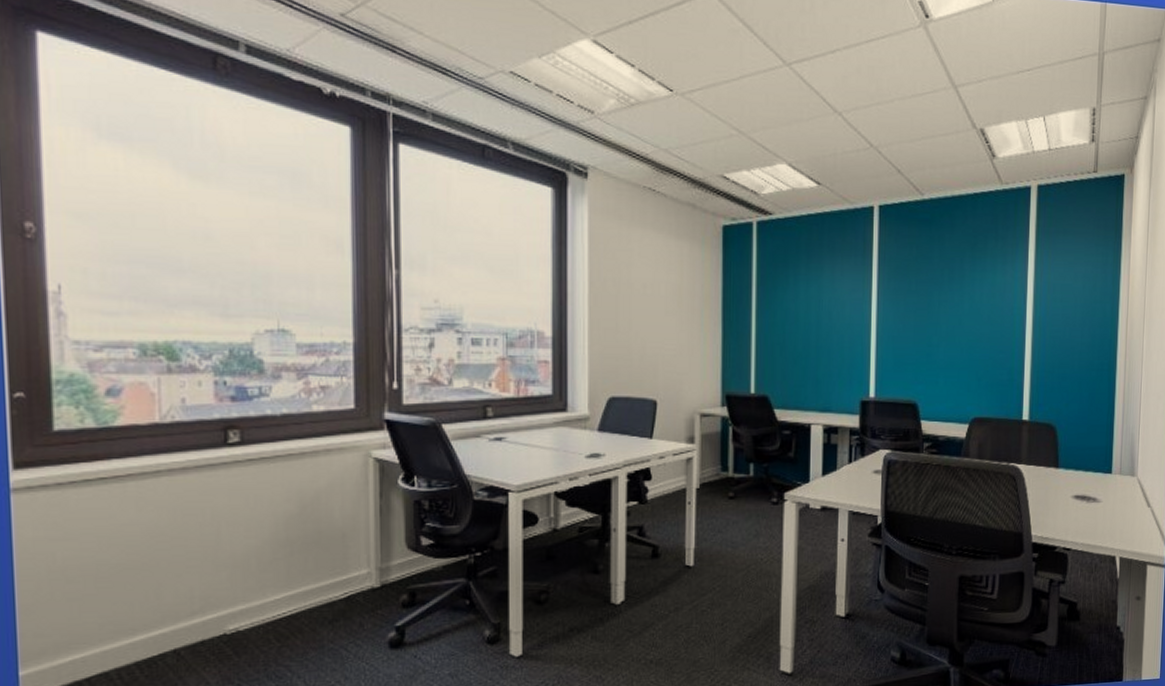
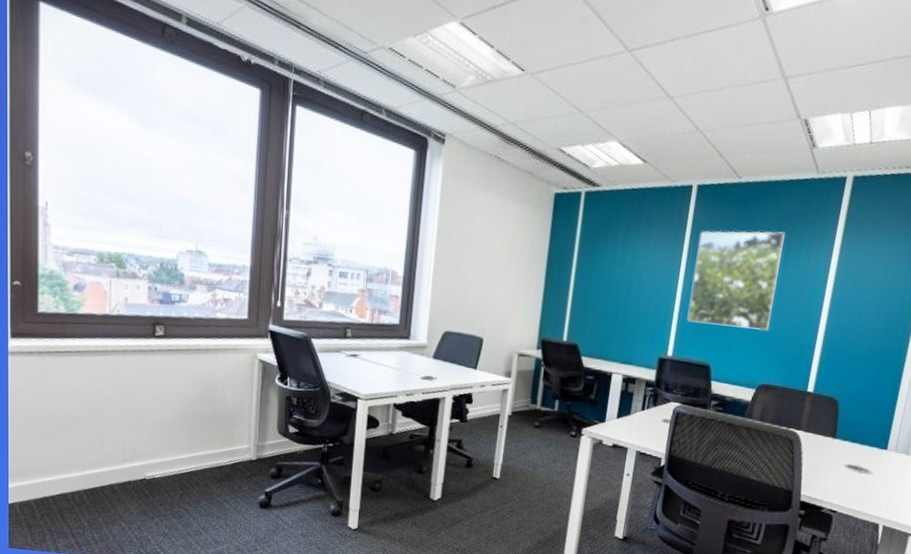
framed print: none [886,249,977,359] -> present [687,230,785,332]

